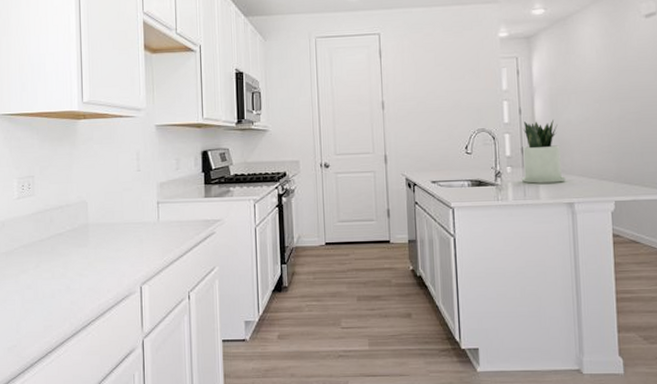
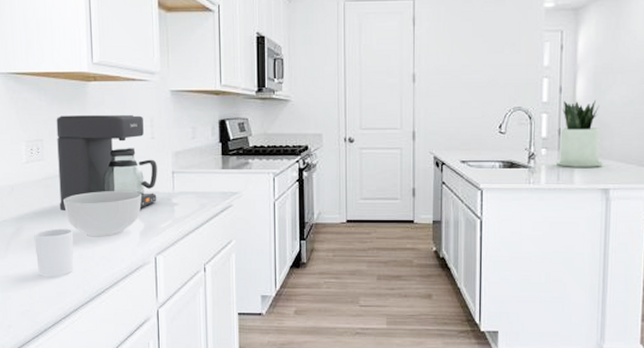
mug: none [23,261,62,311] -> present [34,228,74,277]
coffee maker: none [47,149,143,245] -> present [56,114,157,212]
bowl: none [51,222,129,269] -> present [62,191,142,237]

